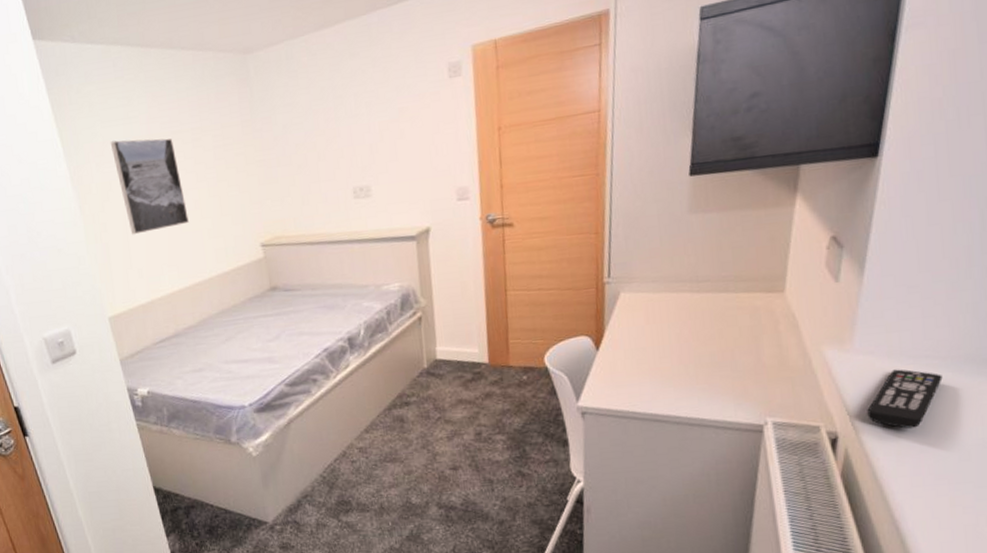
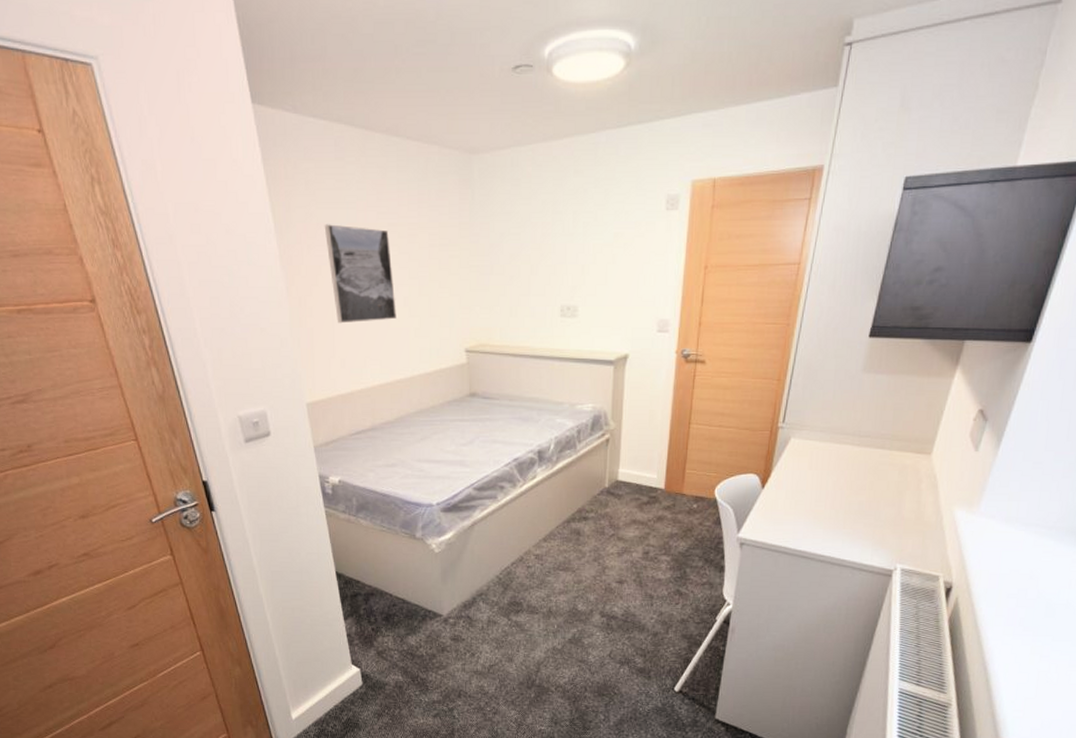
remote control: present [867,369,943,429] -> none [979,533,1046,585]

